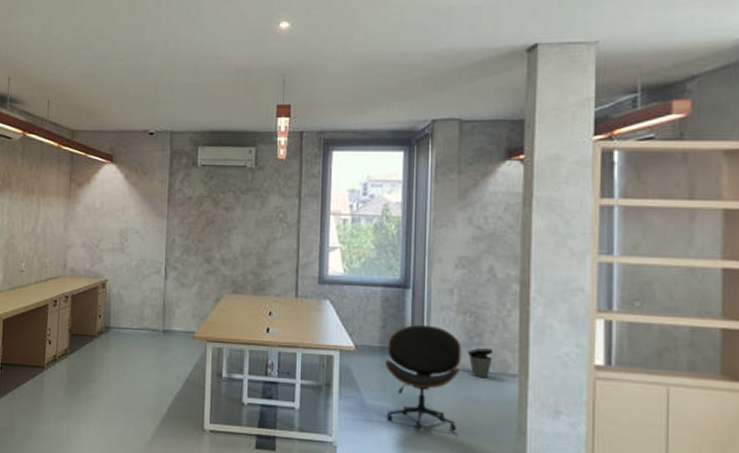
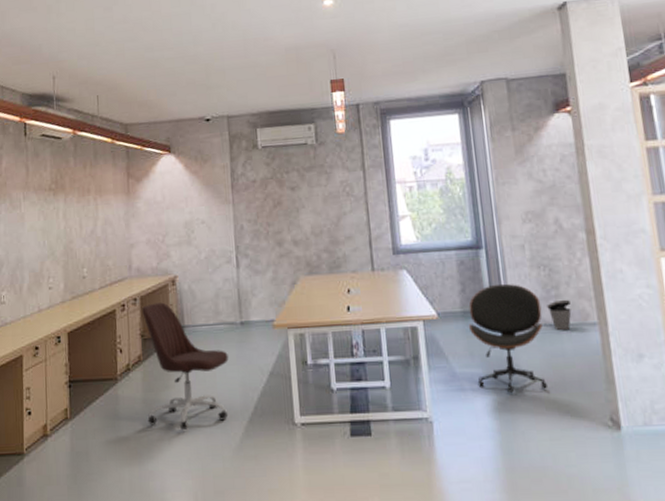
office chair: none [68,302,148,422] -> present [142,302,229,431]

